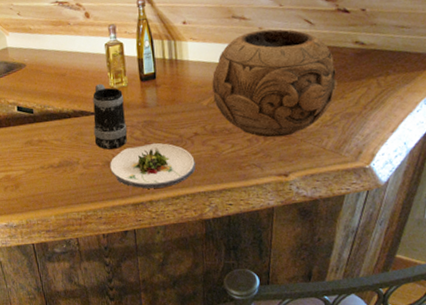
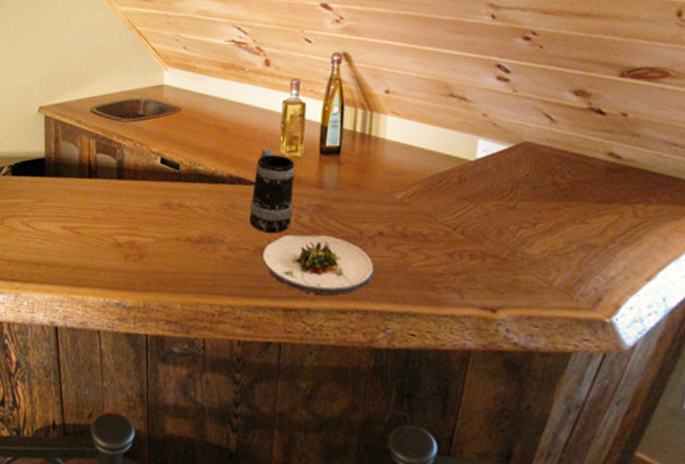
decorative bowl: present [212,29,338,138] -> none [410,116,579,259]

